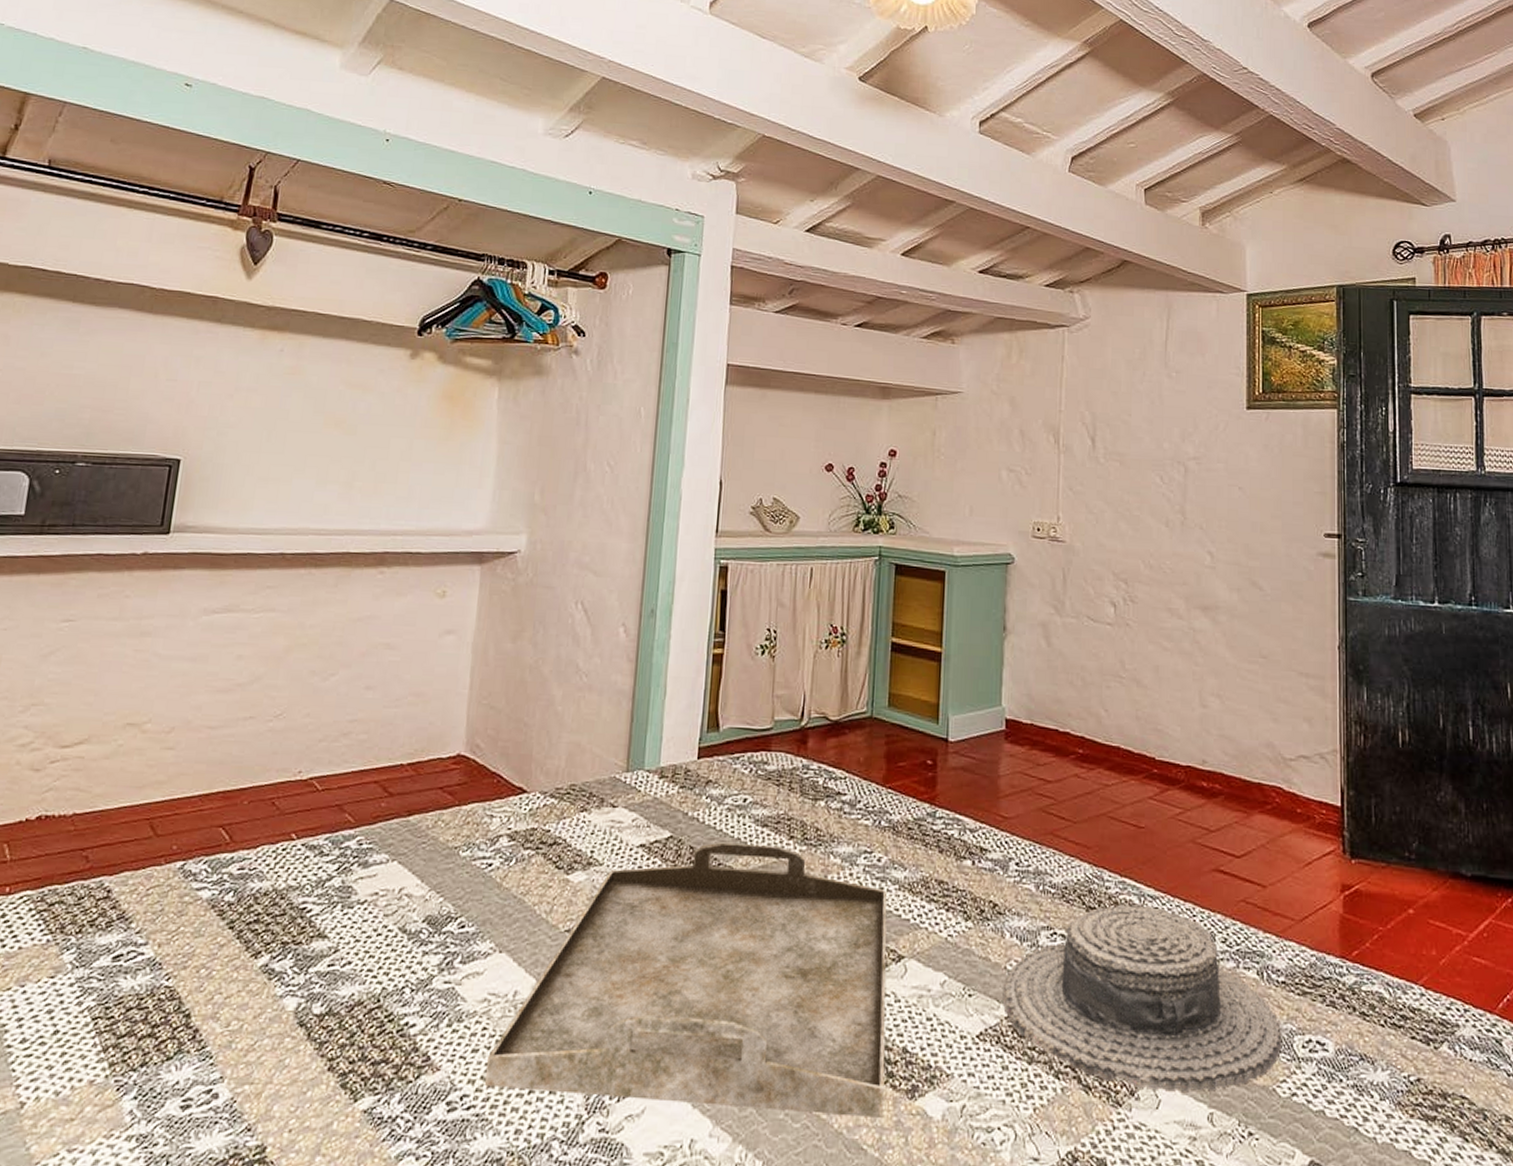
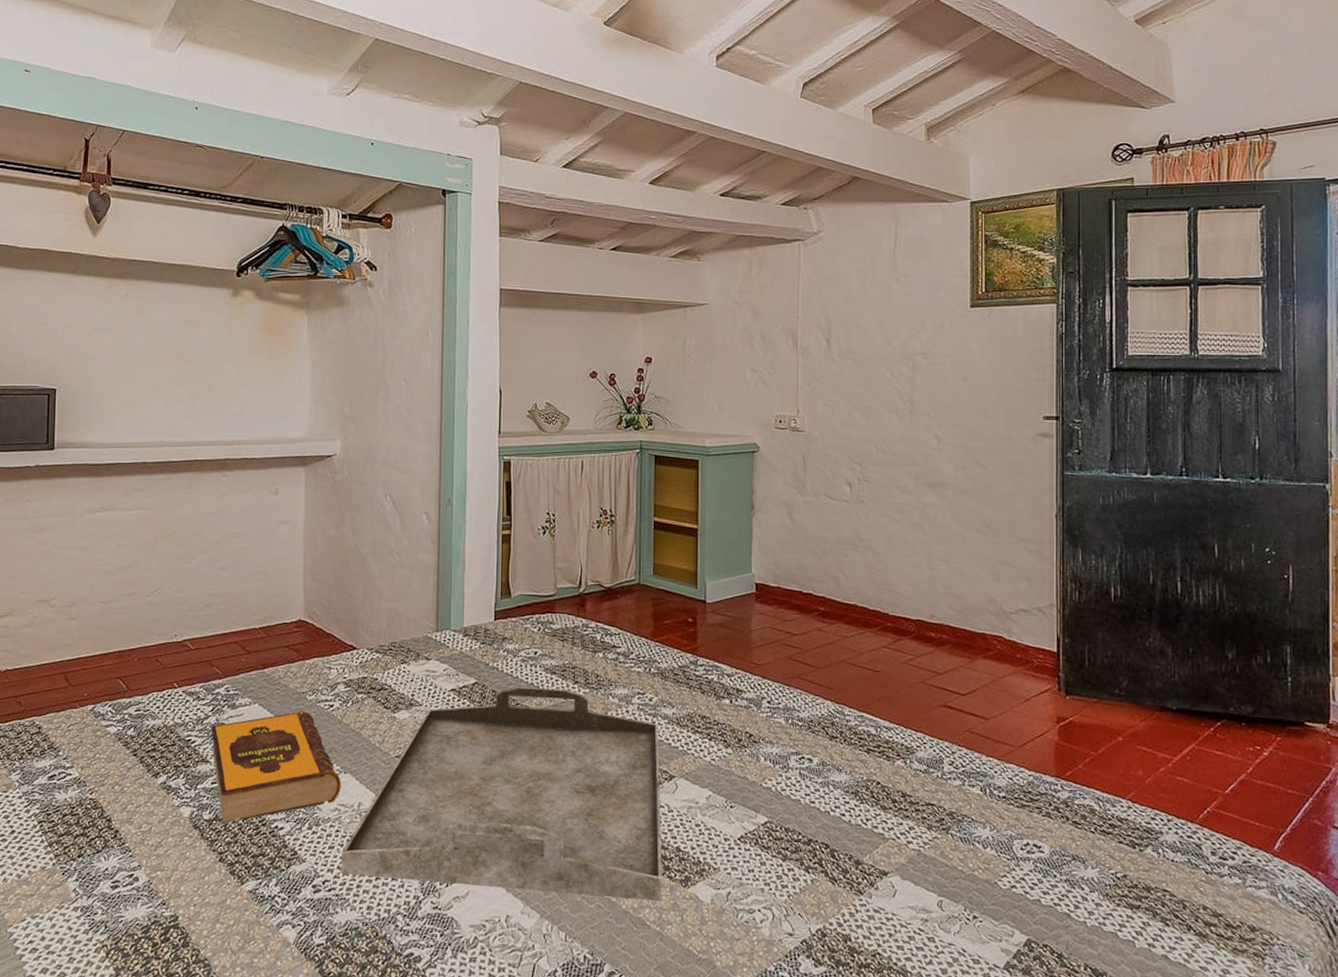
hardback book: none [332,871,494,1017] -> present [211,711,341,822]
boater hat: present [1002,875,1282,1092] -> none [759,710,1003,884]

